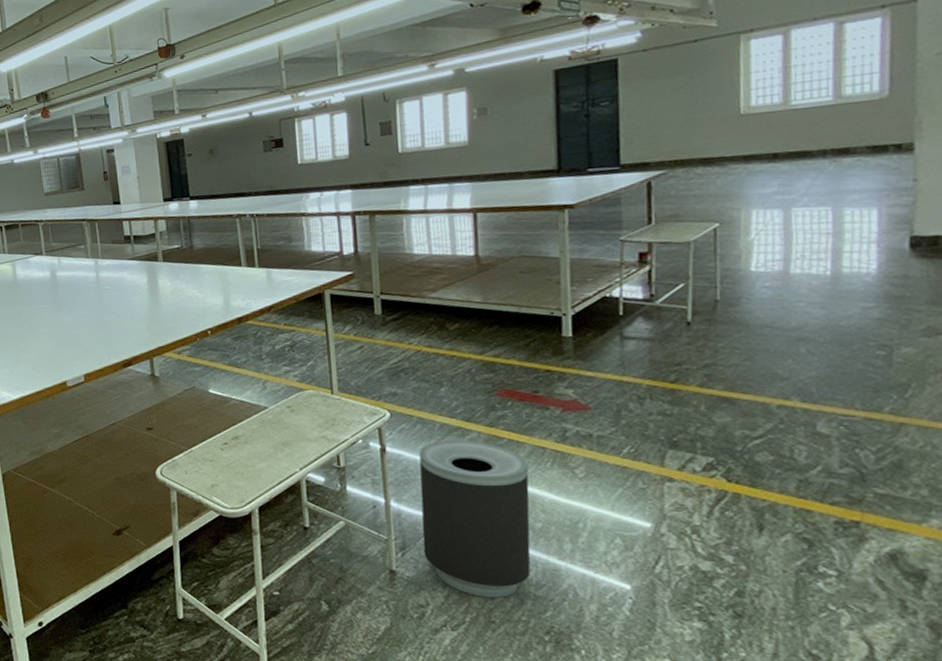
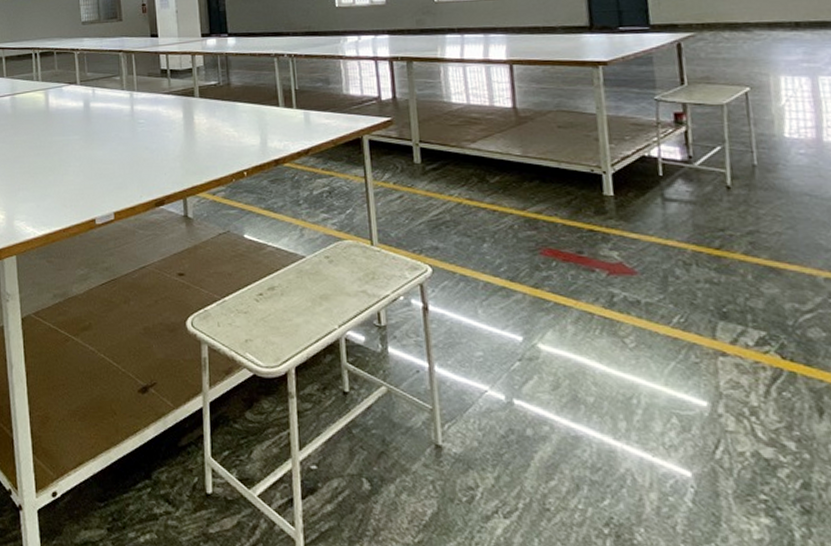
trash bin: present [419,439,531,598] -> none [463,300,585,482]

